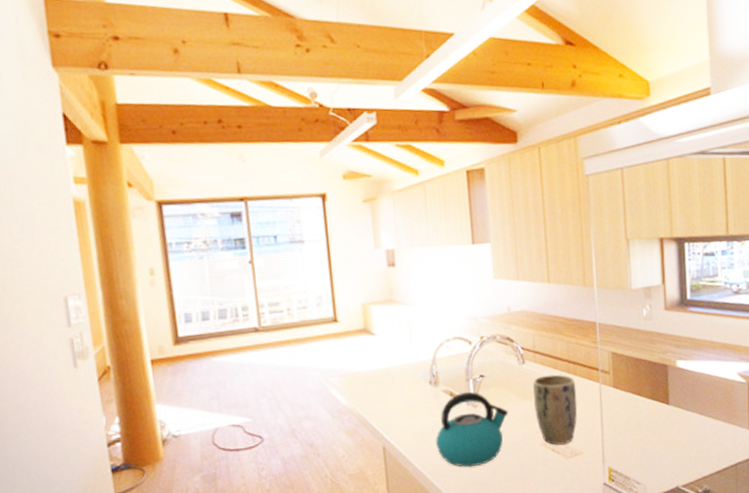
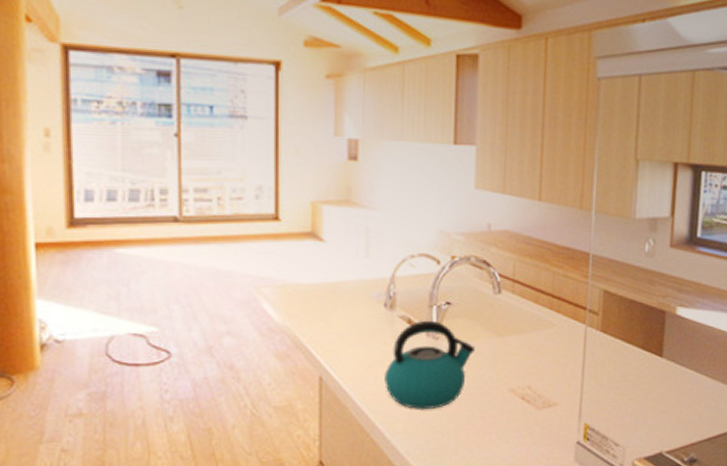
plant pot: present [533,374,578,445] -> none [506,310,558,393]

